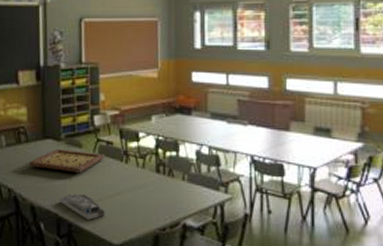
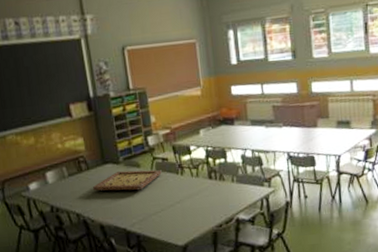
desk organizer: present [60,194,105,220] -> none [126,208,169,229]

